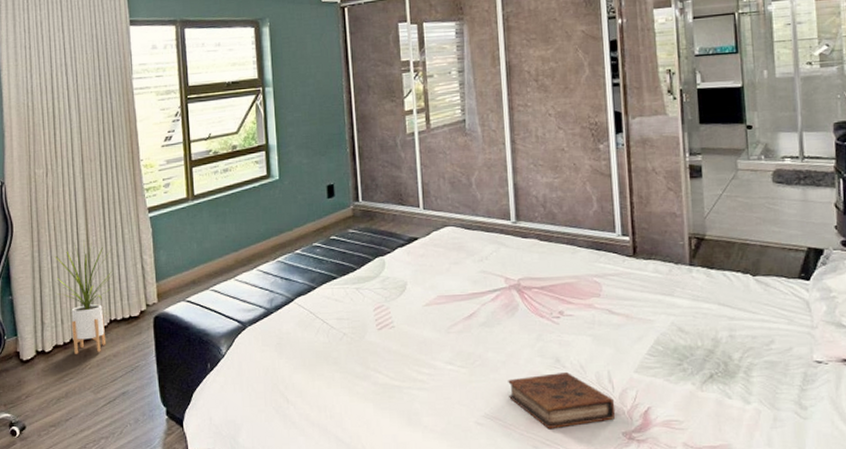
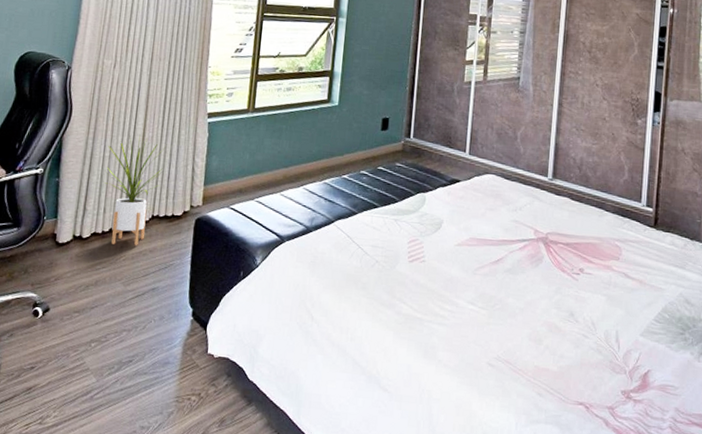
book: present [508,371,616,430] -> none [522,326,619,379]

